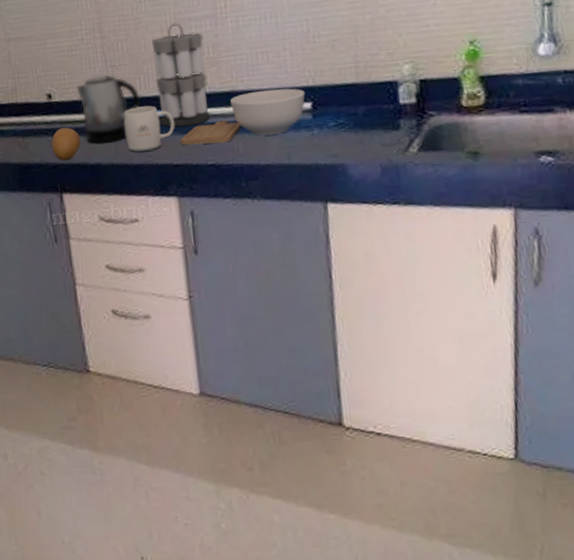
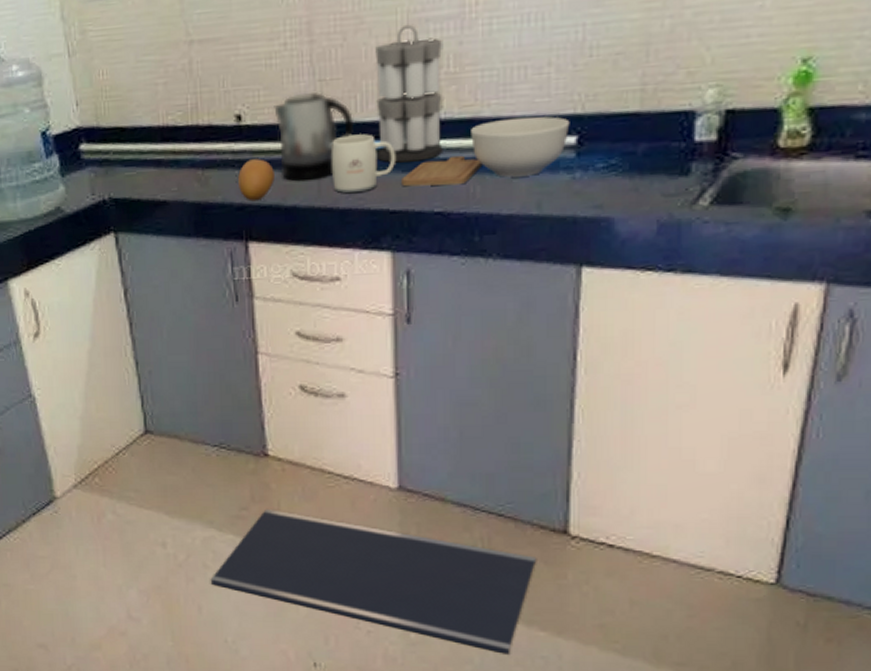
door mat: none [47,419,320,537] -> present [210,509,537,654]

